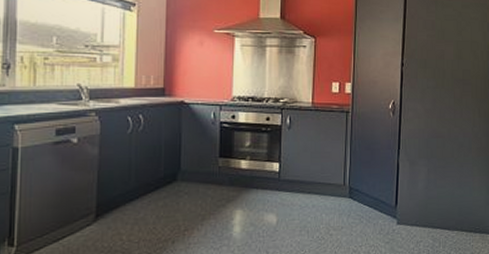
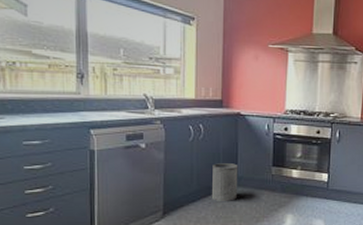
trash can: none [151,156,182,199] -> present [211,163,238,201]

